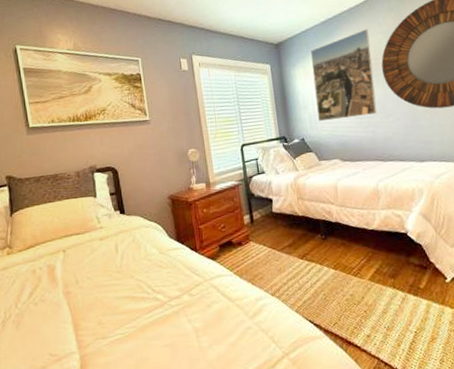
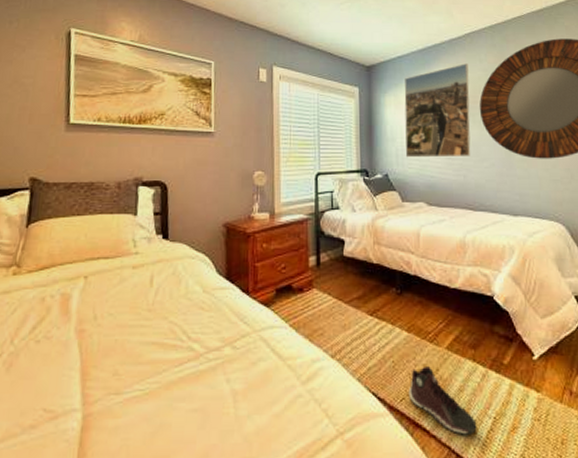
sneaker: none [339,296,401,348] -> present [408,366,477,435]

